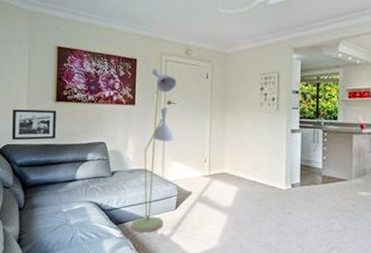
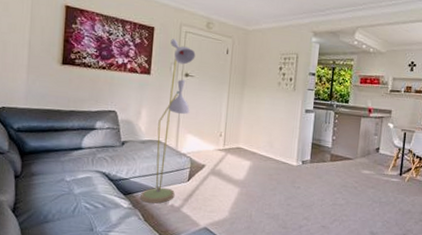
picture frame: present [11,109,56,140] -> none [7,69,62,105]

